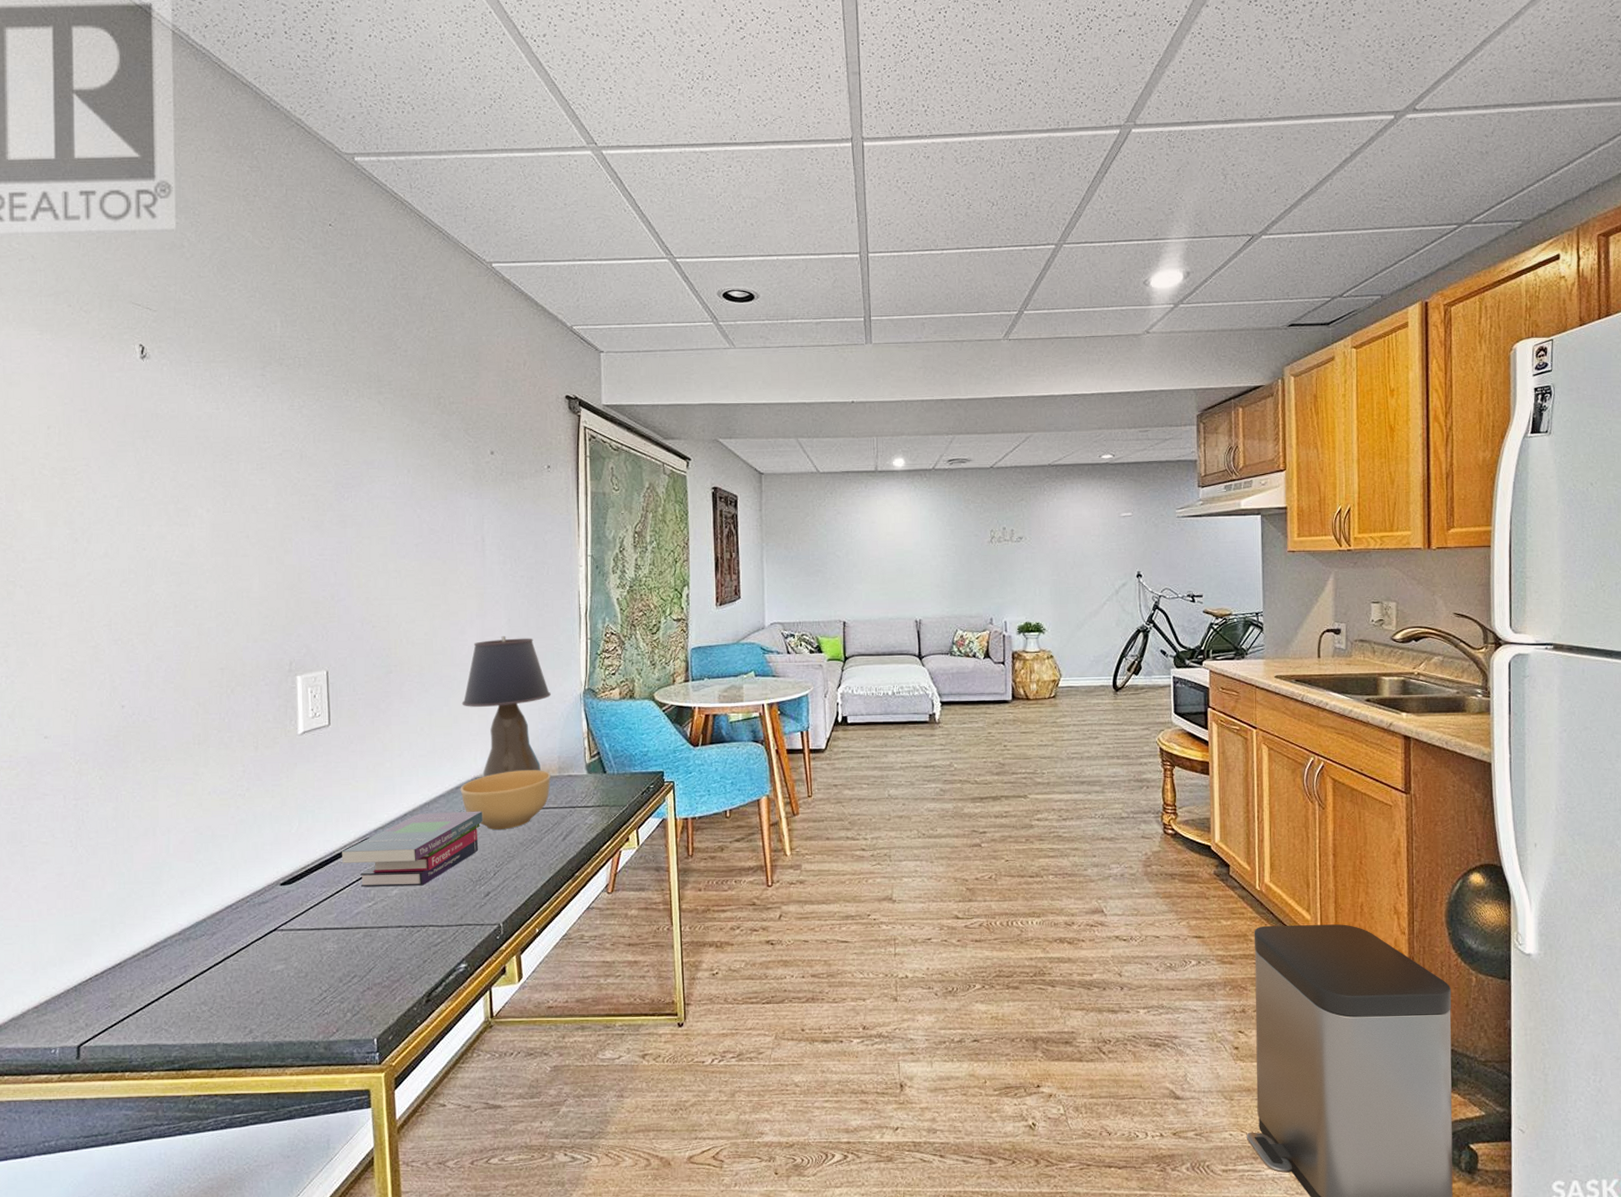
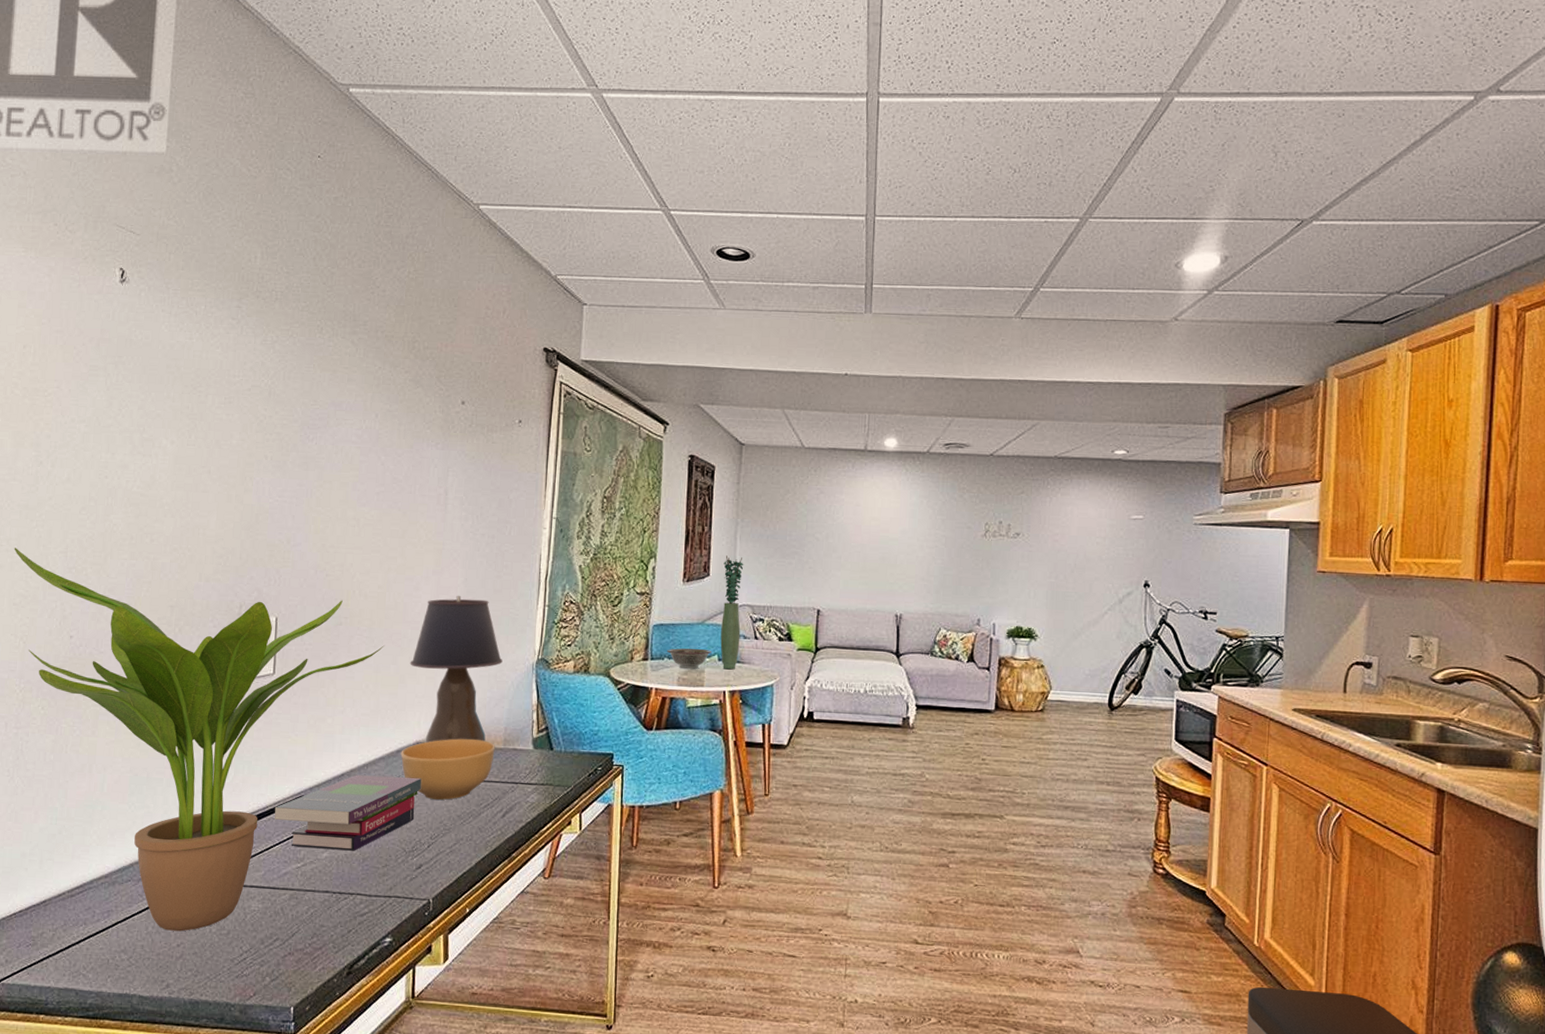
potted plant: none [56,624,435,979] -> present [14,547,384,932]
decorative bowl: none [707,666,748,687] -> present [667,648,712,670]
vase: none [753,578,774,684] -> present [720,555,744,670]

